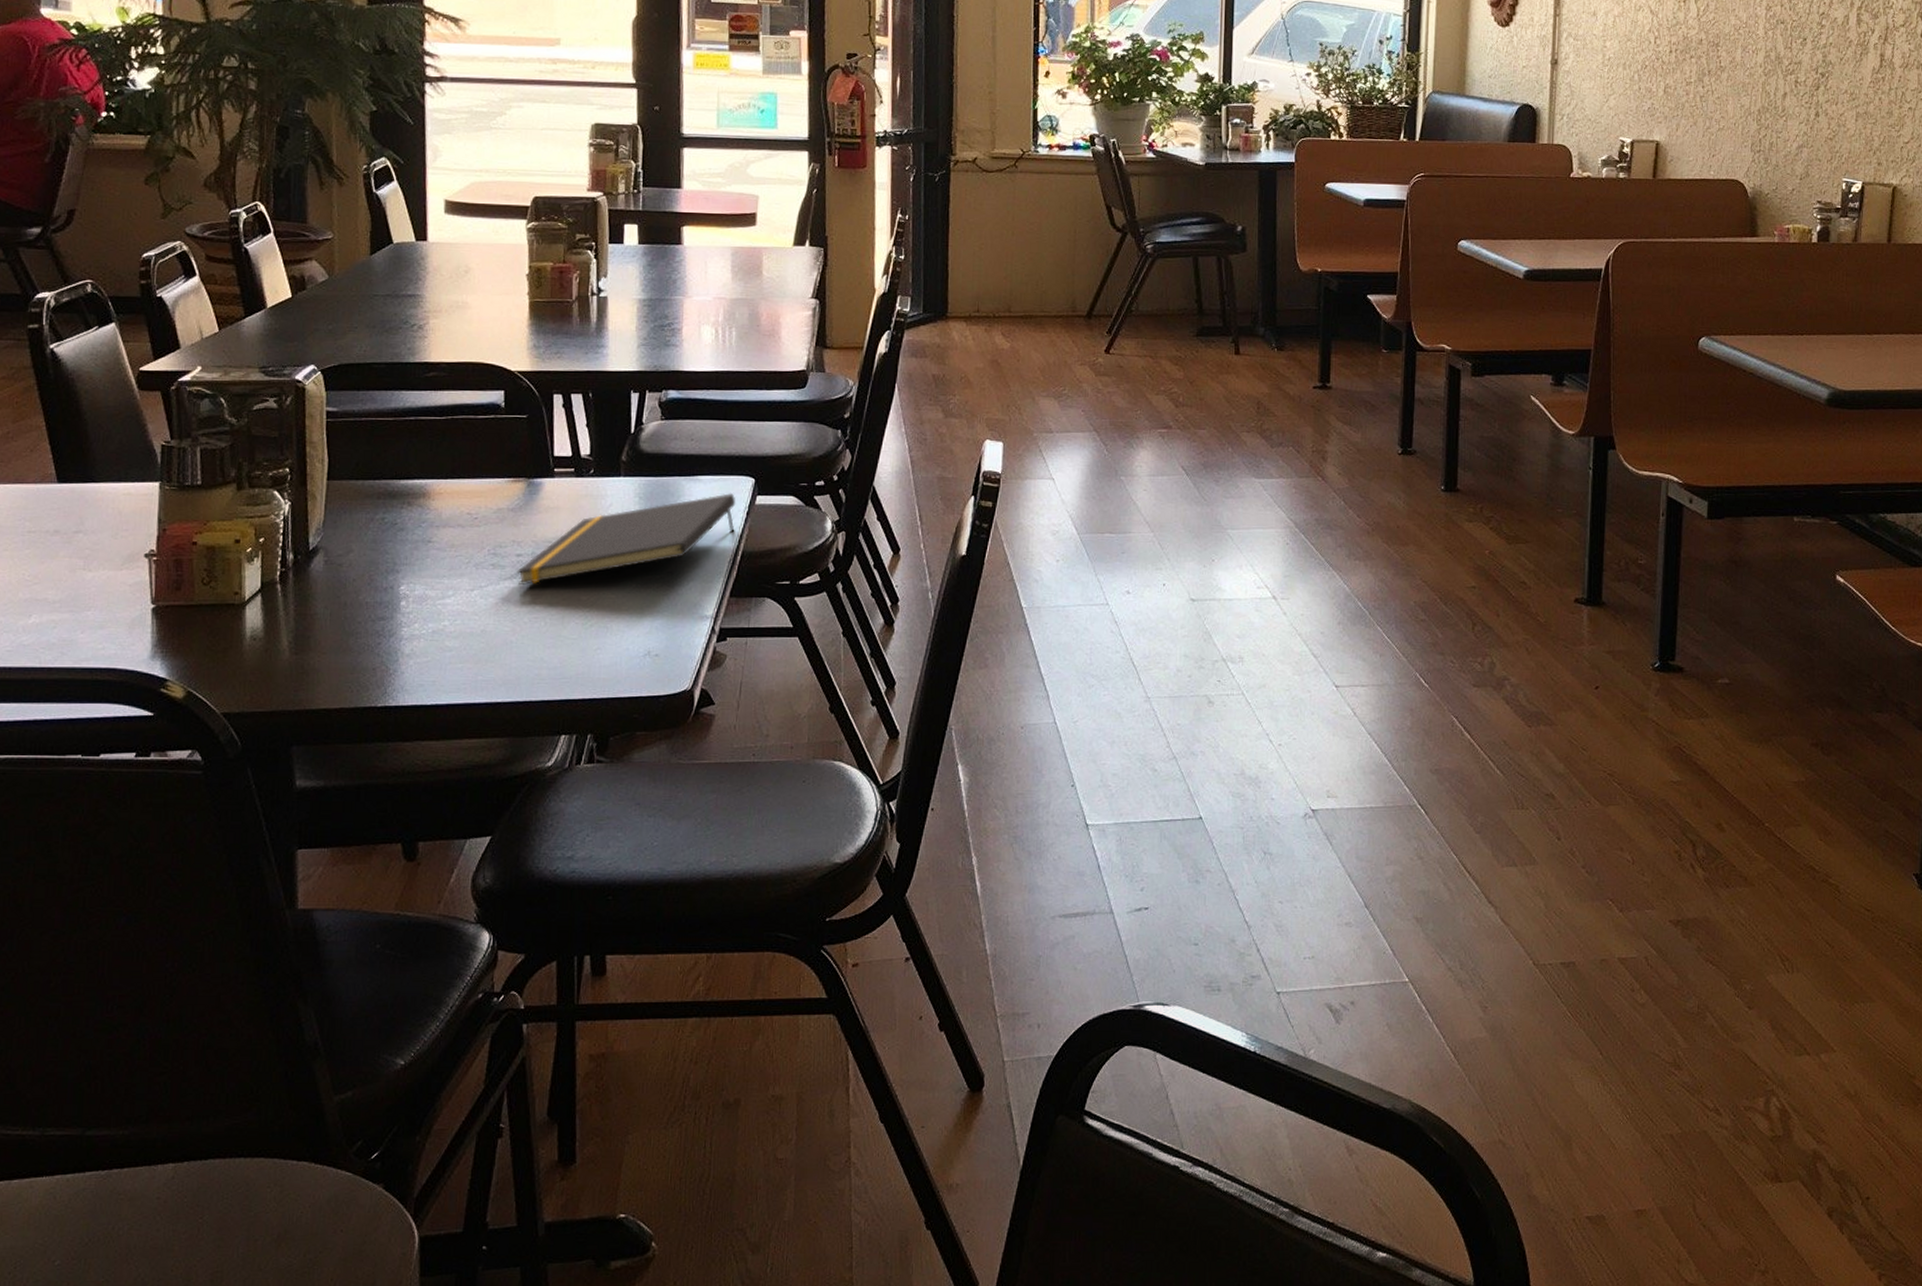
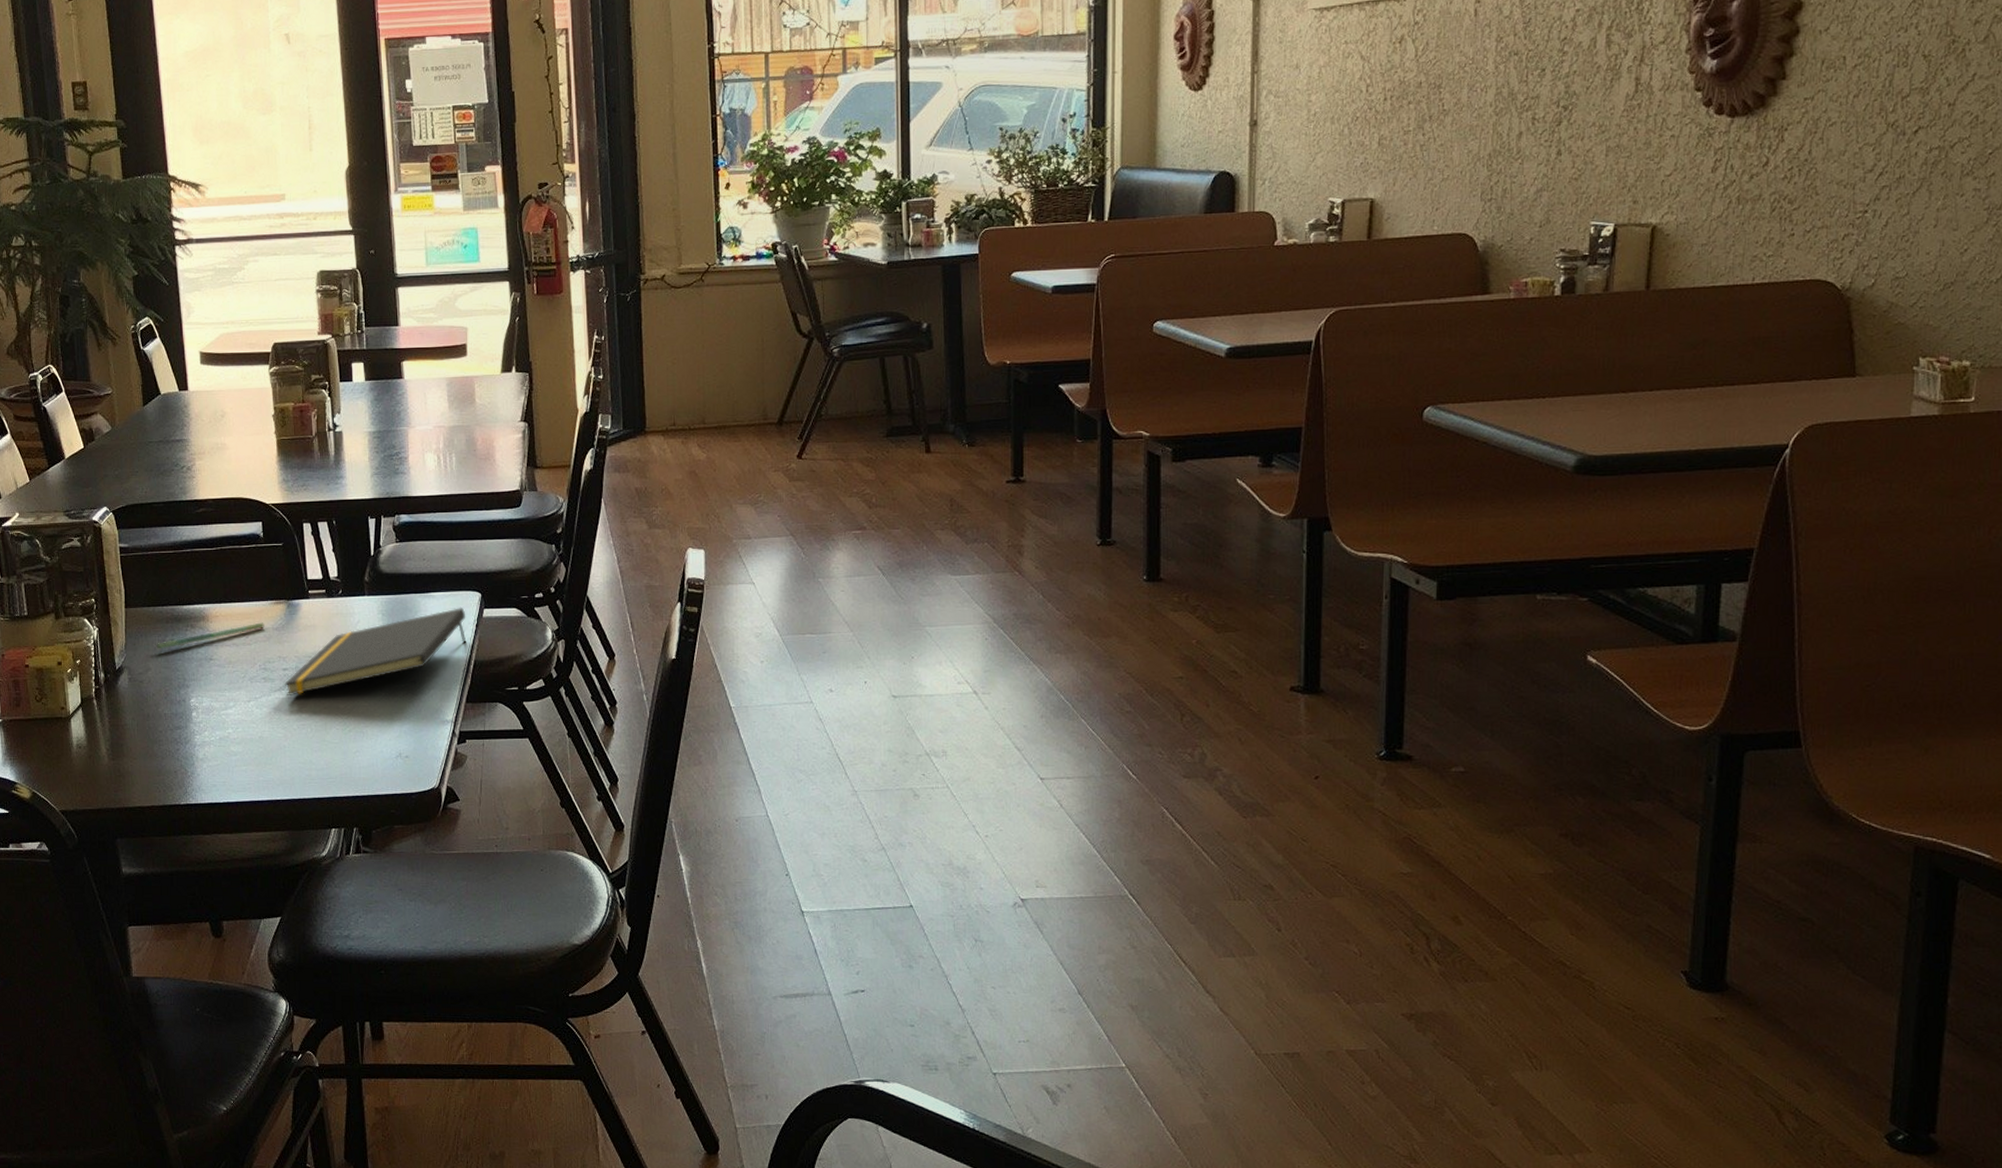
pen: none [362,502,498,529] -> present [156,622,265,650]

